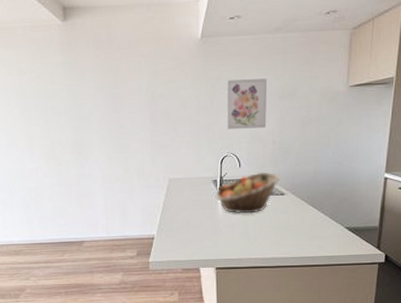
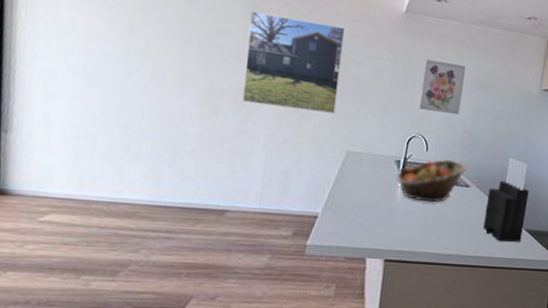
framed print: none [69,66,153,151] -> present [242,11,345,114]
knife block: none [303,160,346,242] -> present [483,157,529,242]

